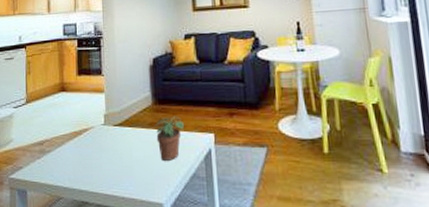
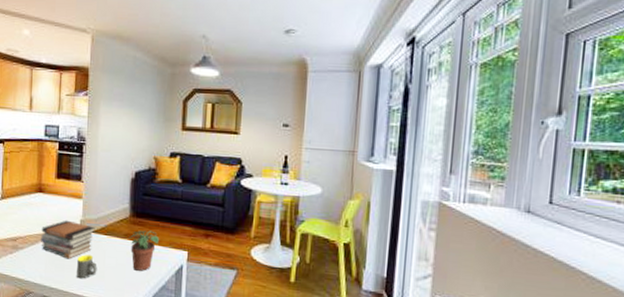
book stack: none [67,116,120,157] -> present [41,220,95,259]
mug: none [105,150,125,177] -> present [77,254,97,279]

